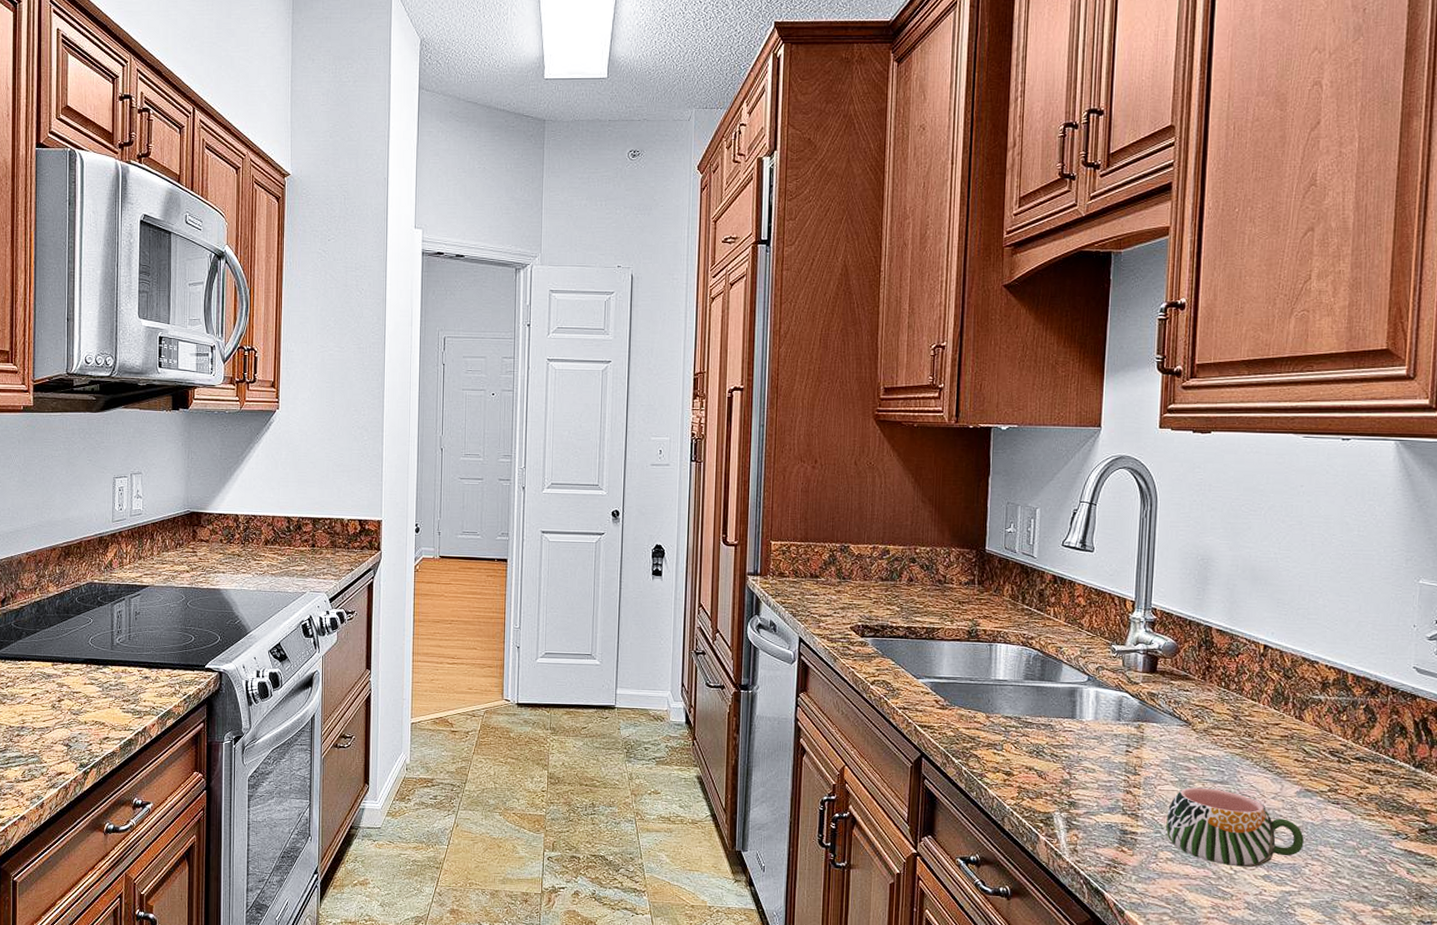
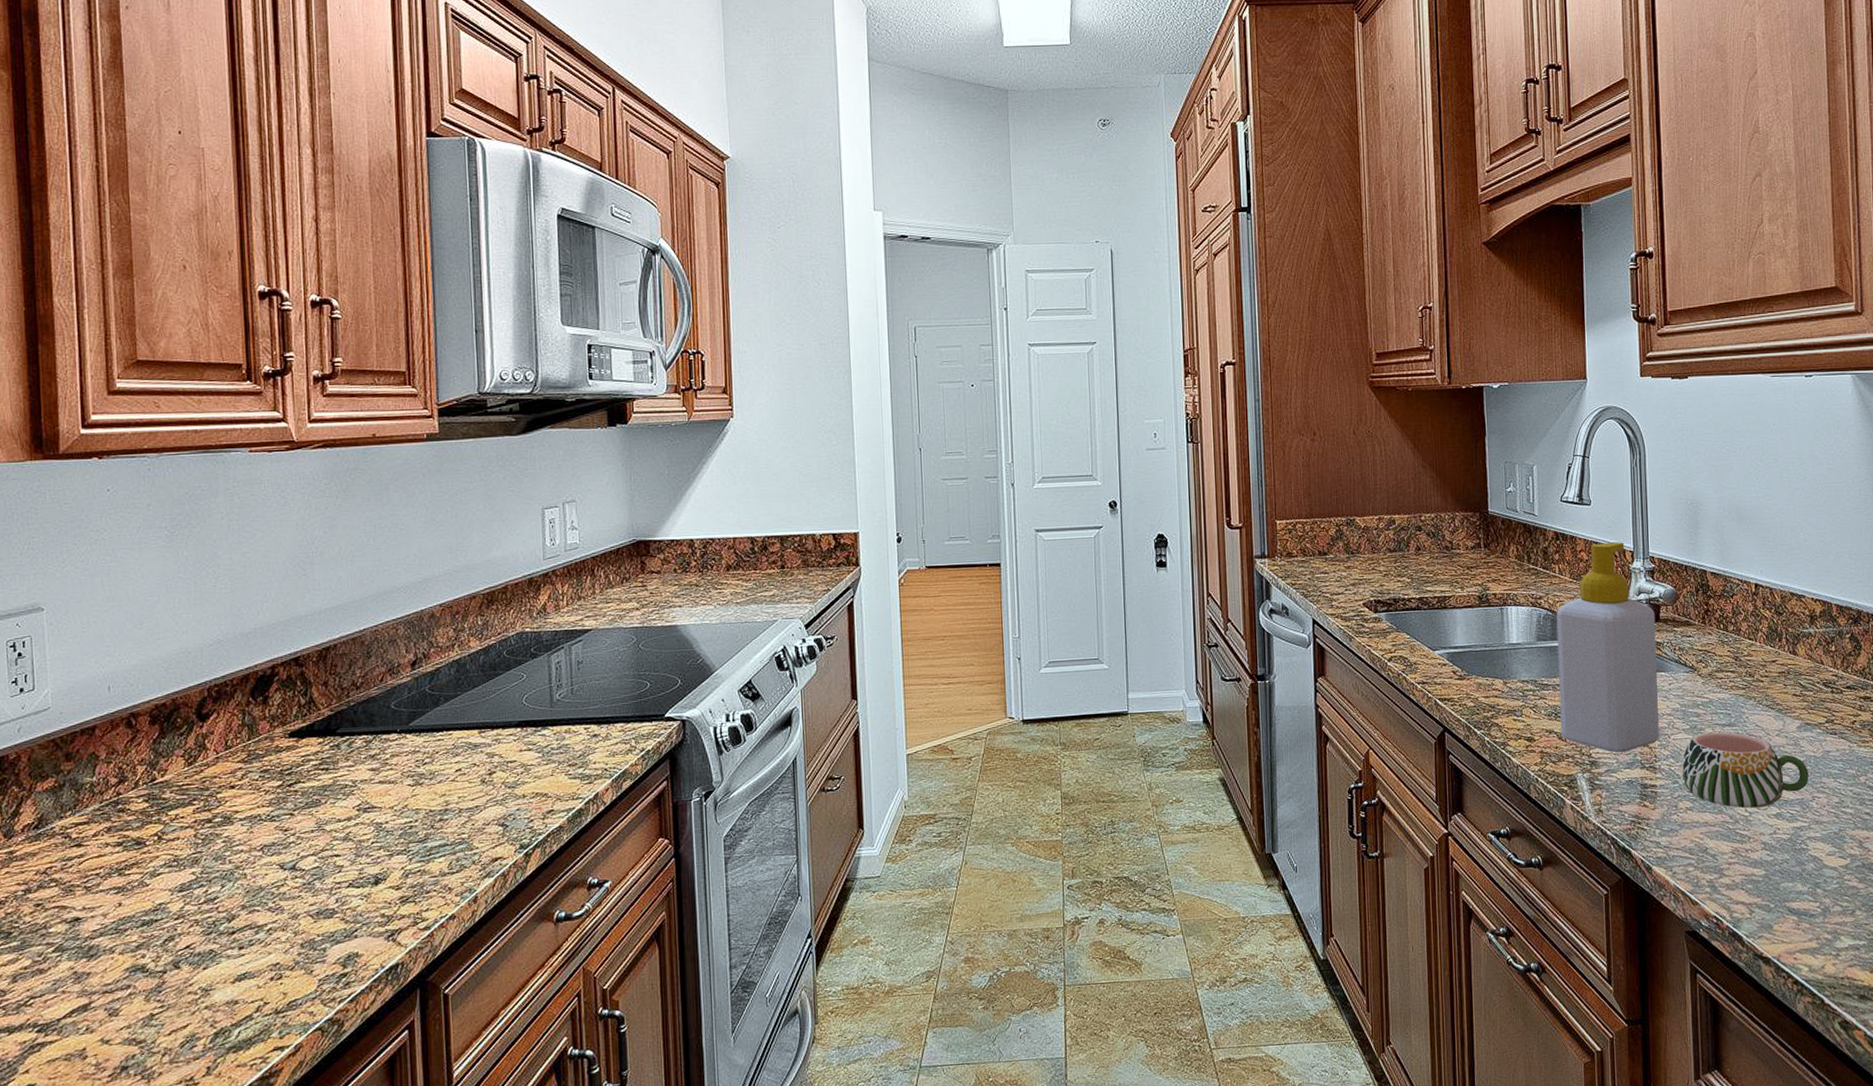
soap bottle: none [1041,590,1152,797] -> present [1556,542,1659,753]

